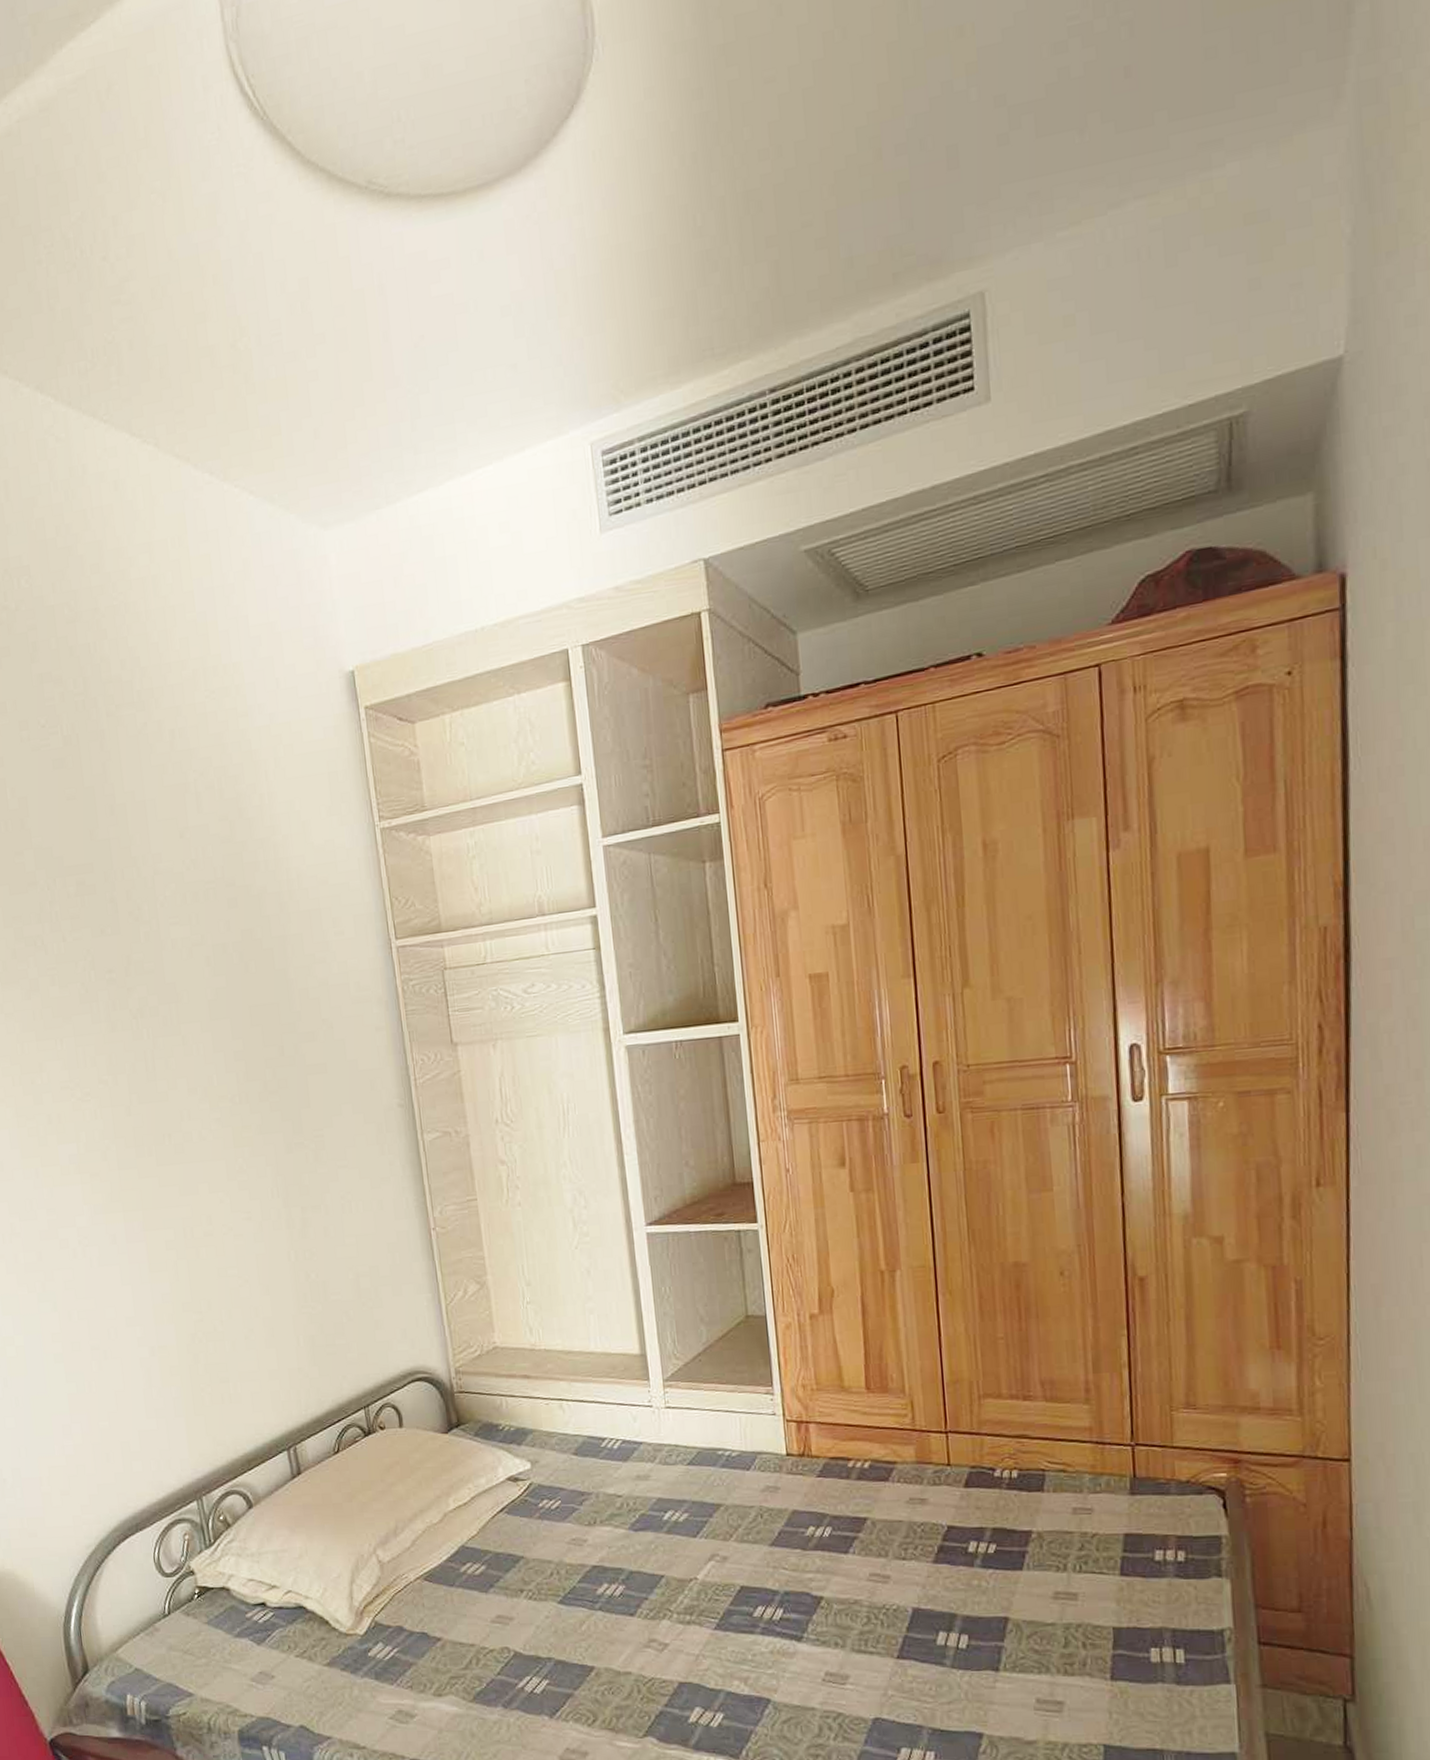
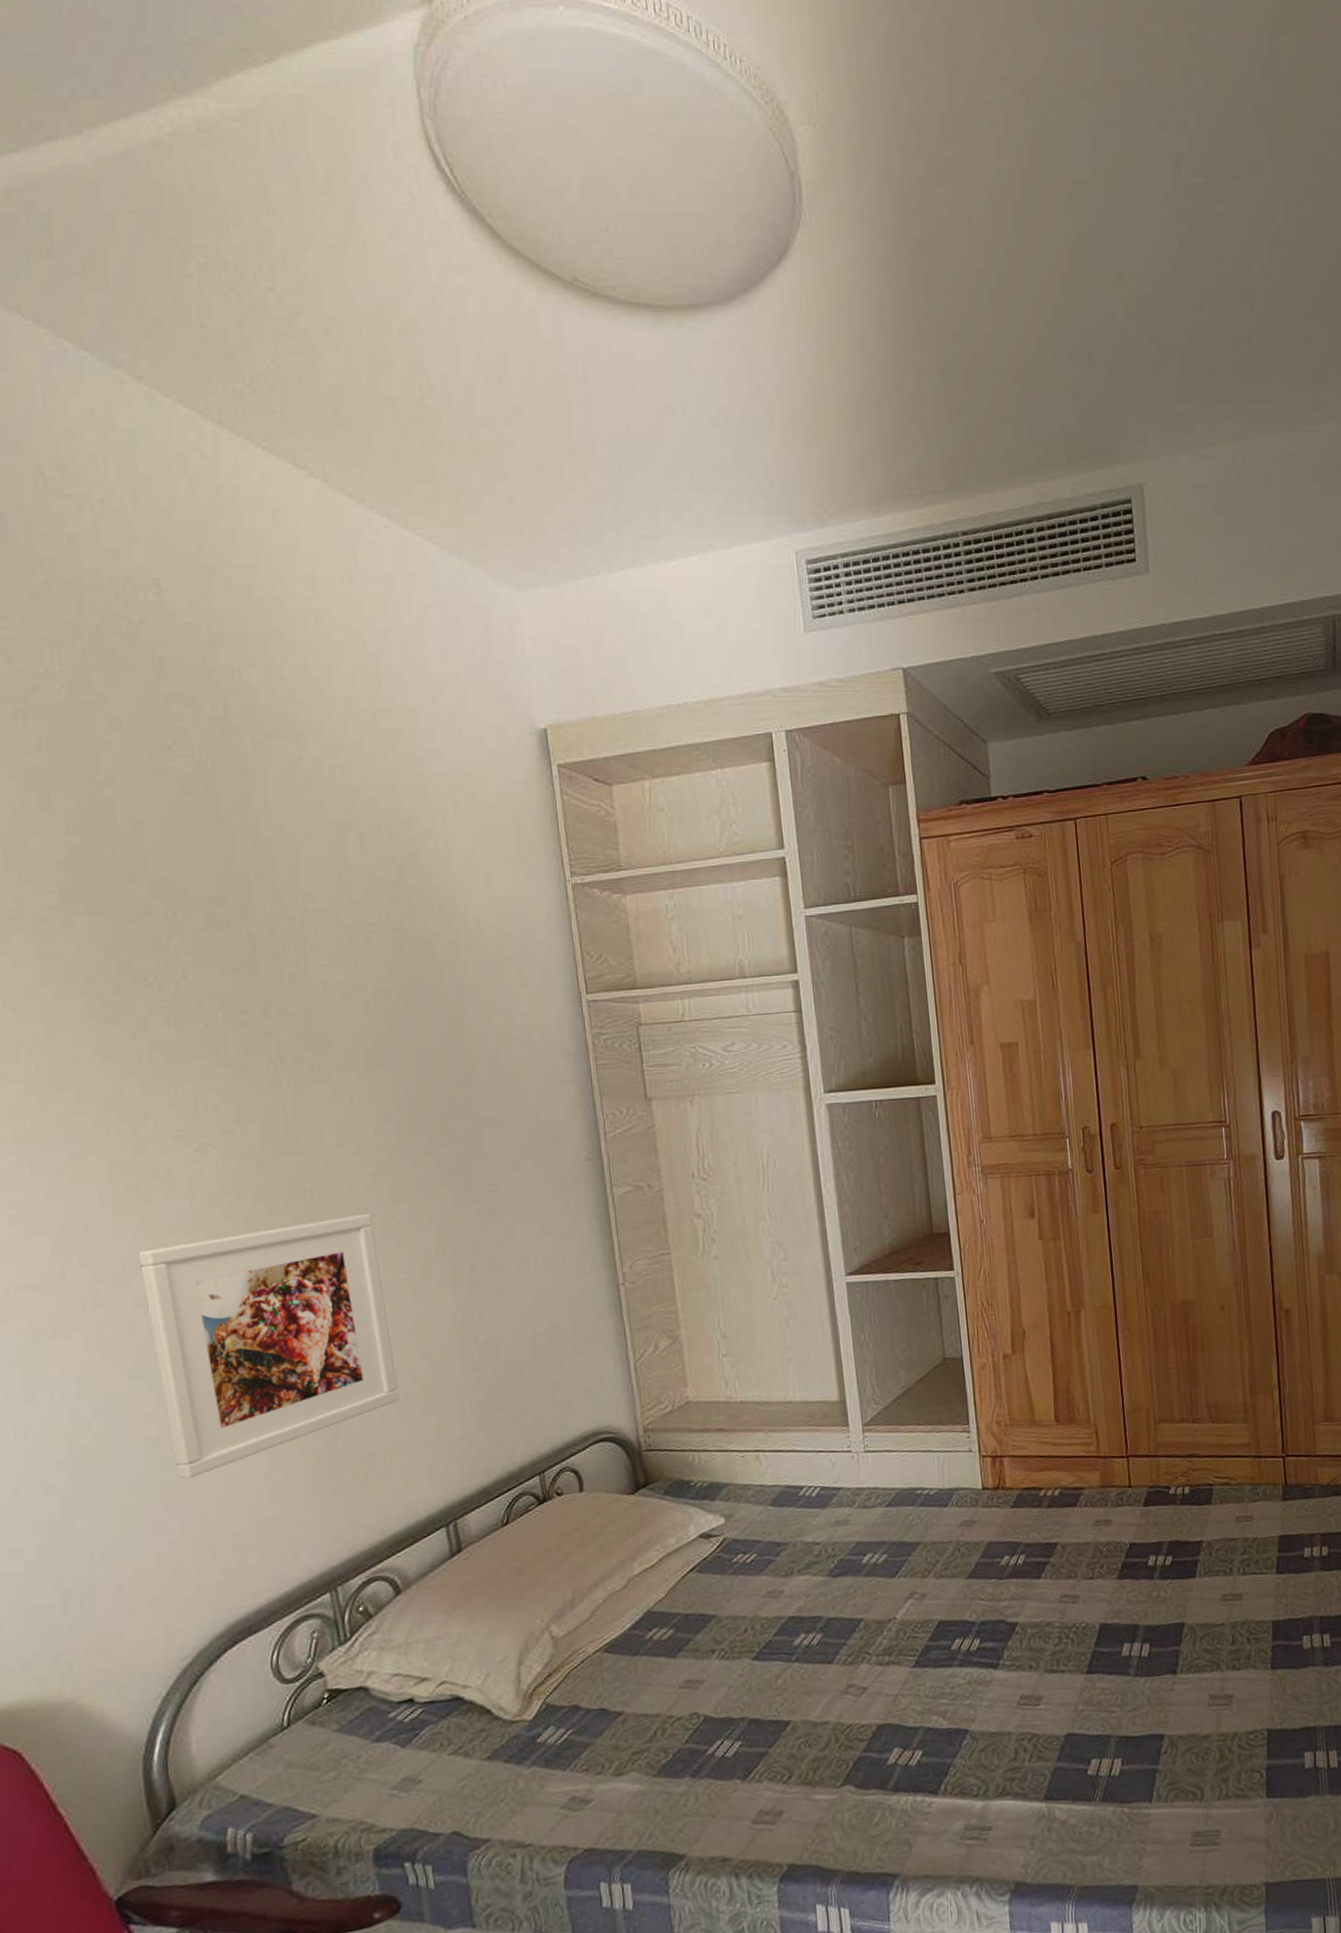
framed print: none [40,1157,246,1391] -> present [138,1213,400,1479]

